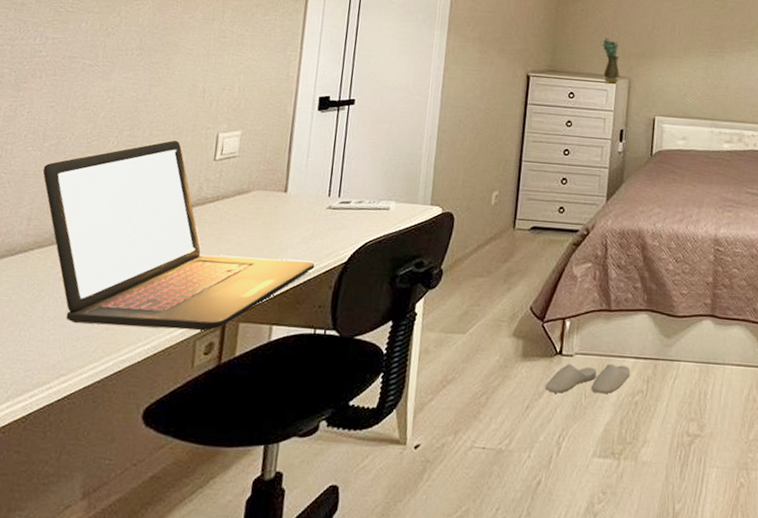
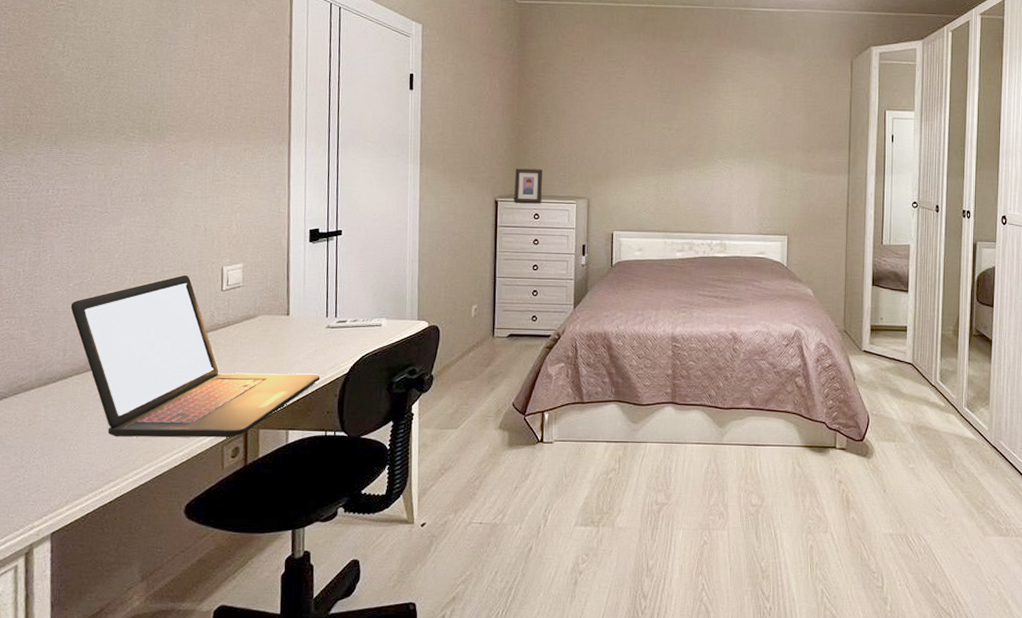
slippers: present [544,364,630,394] -> none [530,448,603,475]
picture frame: none [548,41,581,82] -> present [514,168,542,204]
vase: present [602,37,620,85] -> none [562,162,579,205]

